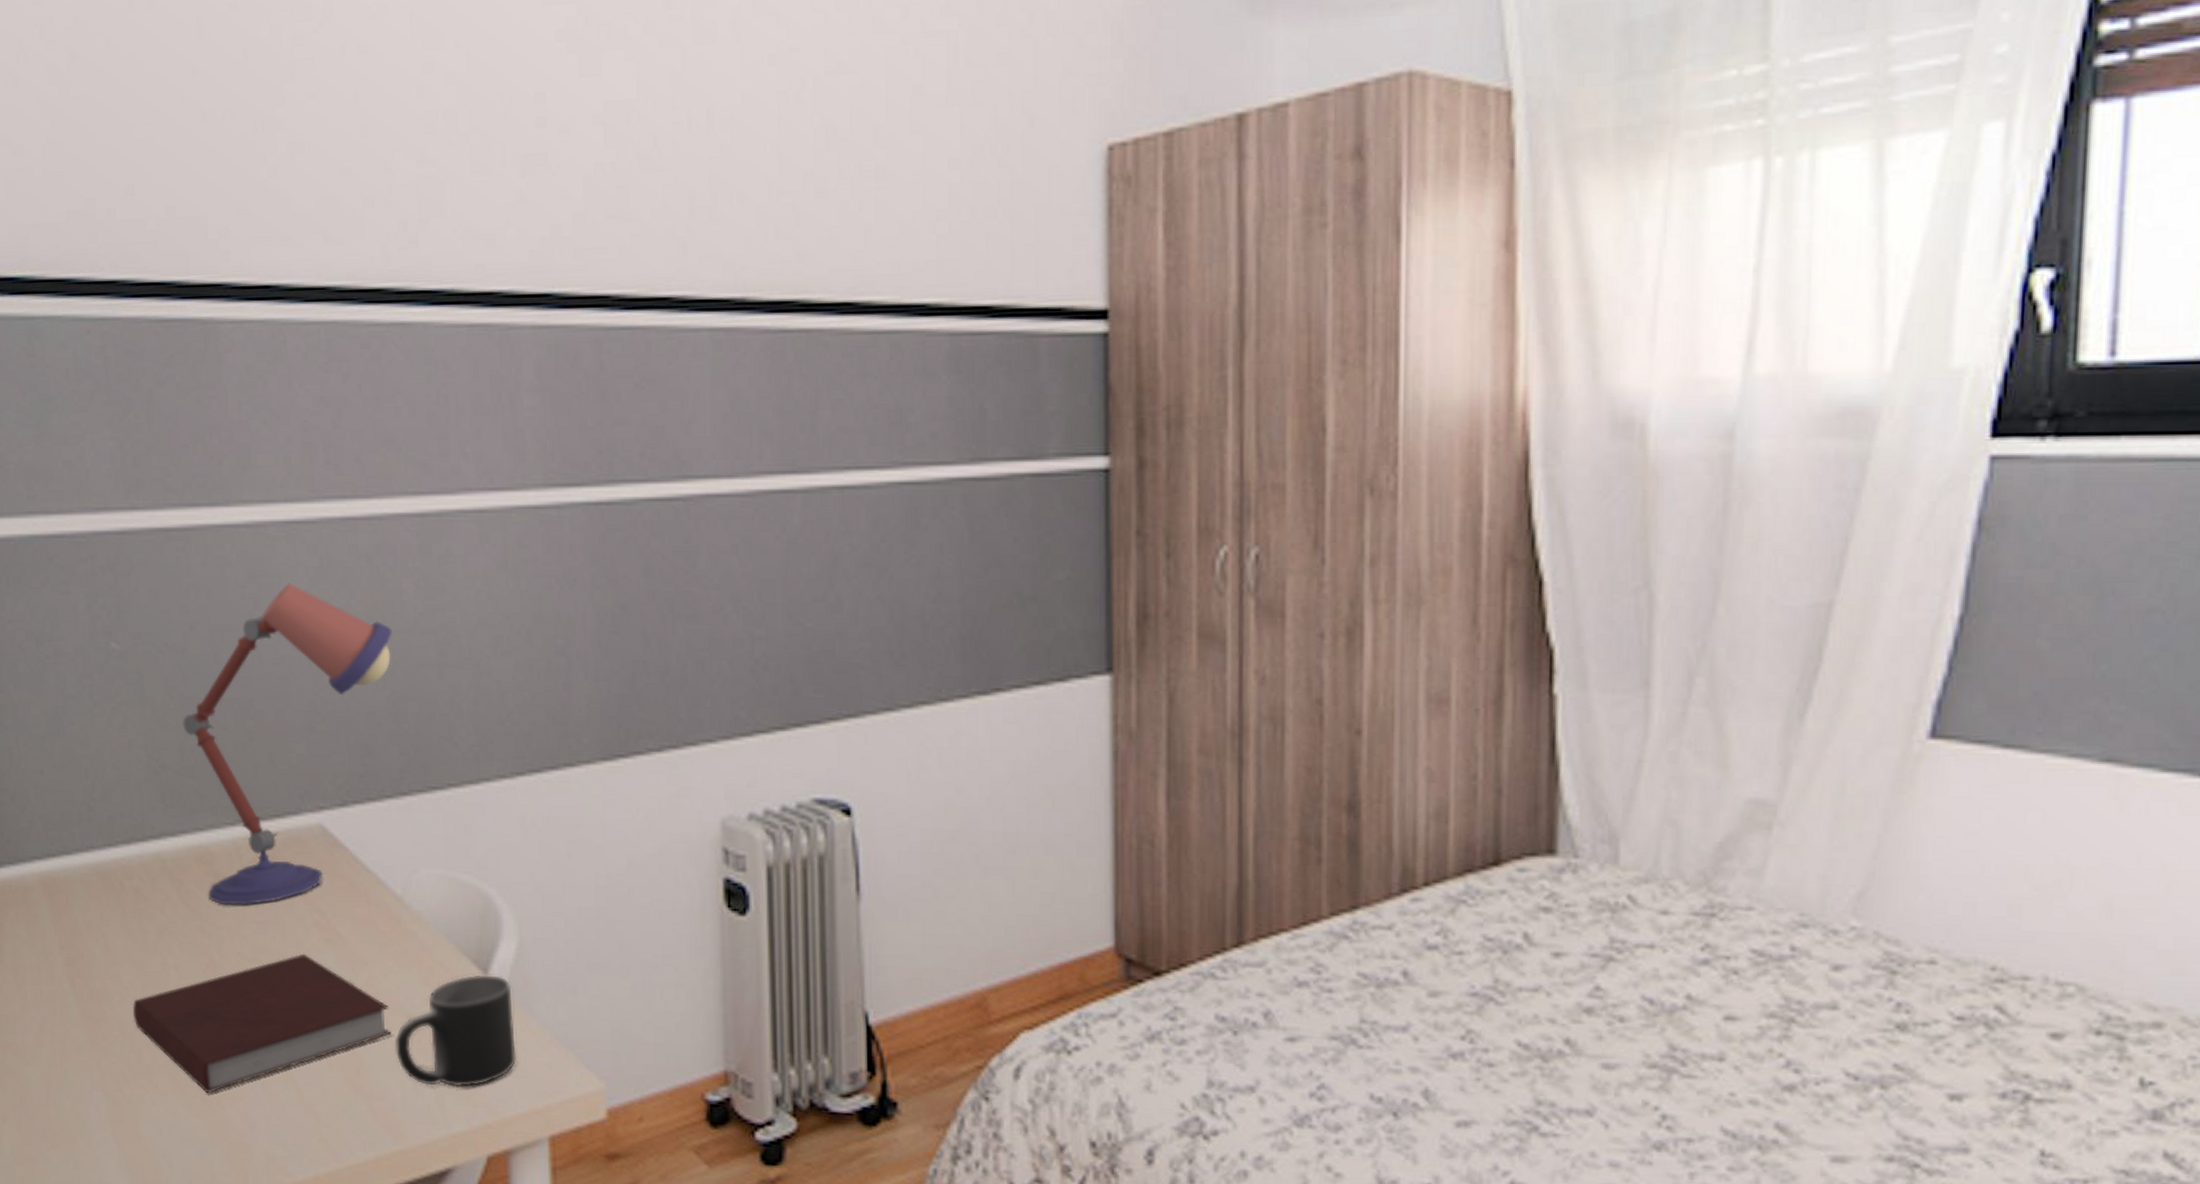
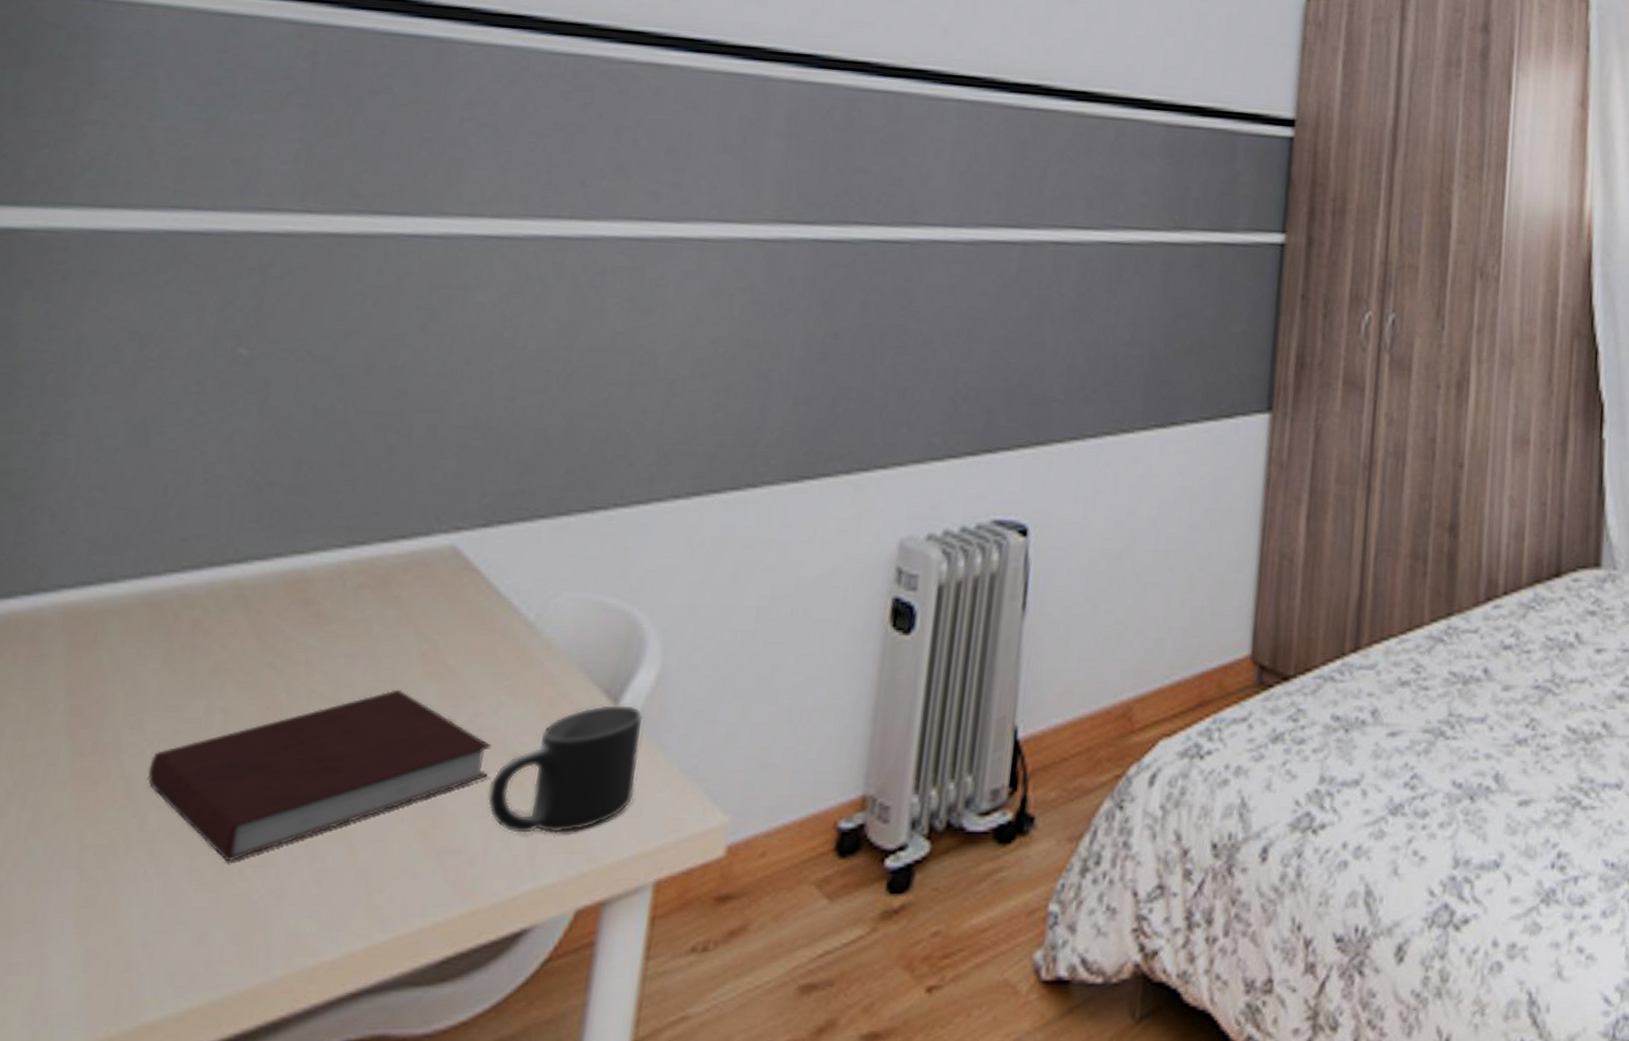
desk lamp: present [182,583,392,906] -> none [290,296,584,638]

